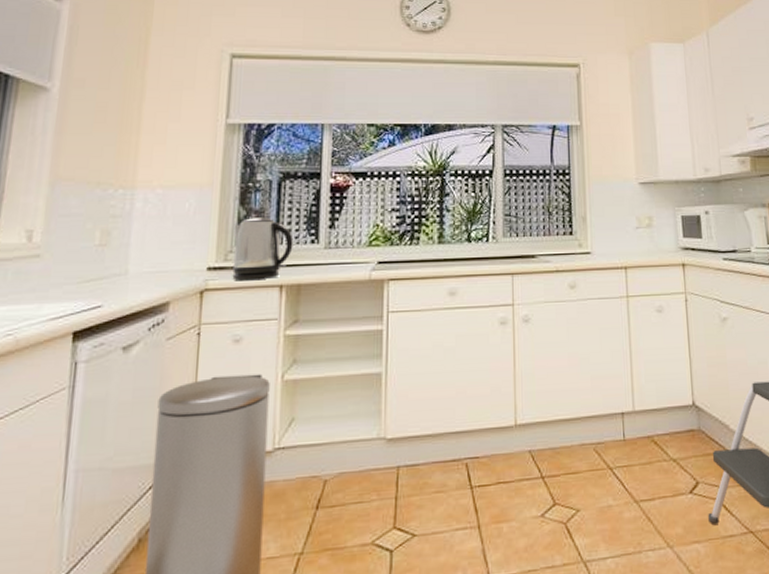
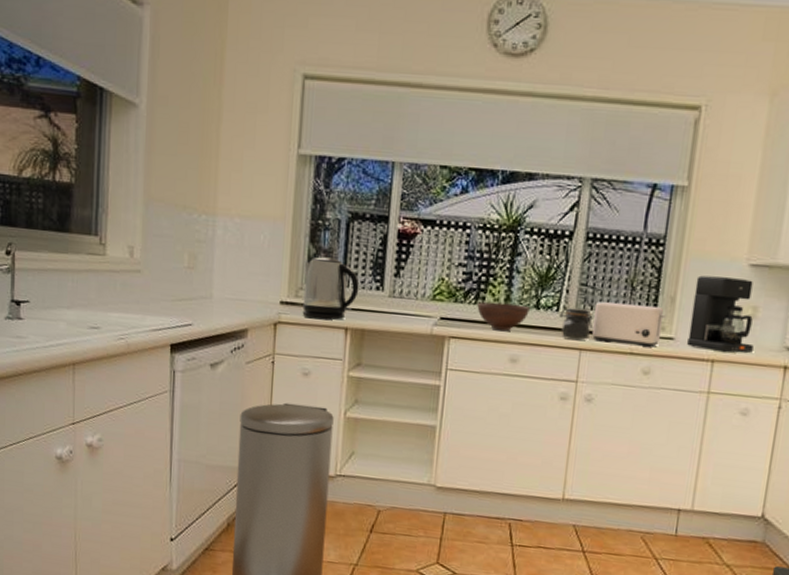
bowl: none [413,240,462,266] -> present [477,302,530,331]
jar: none [490,236,521,267] -> present [559,307,594,341]
toaster: none [519,227,581,264] -> present [592,301,666,347]
coffee maker: none [600,195,656,260] -> present [687,275,754,354]

